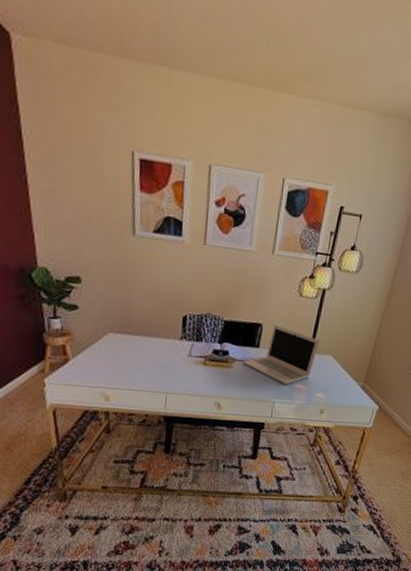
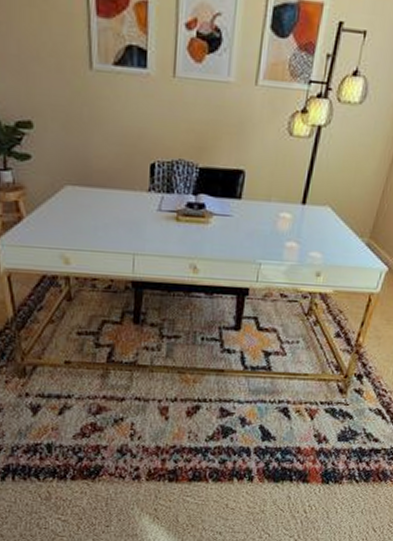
laptop: present [243,325,319,385] -> none [222,171,314,243]

